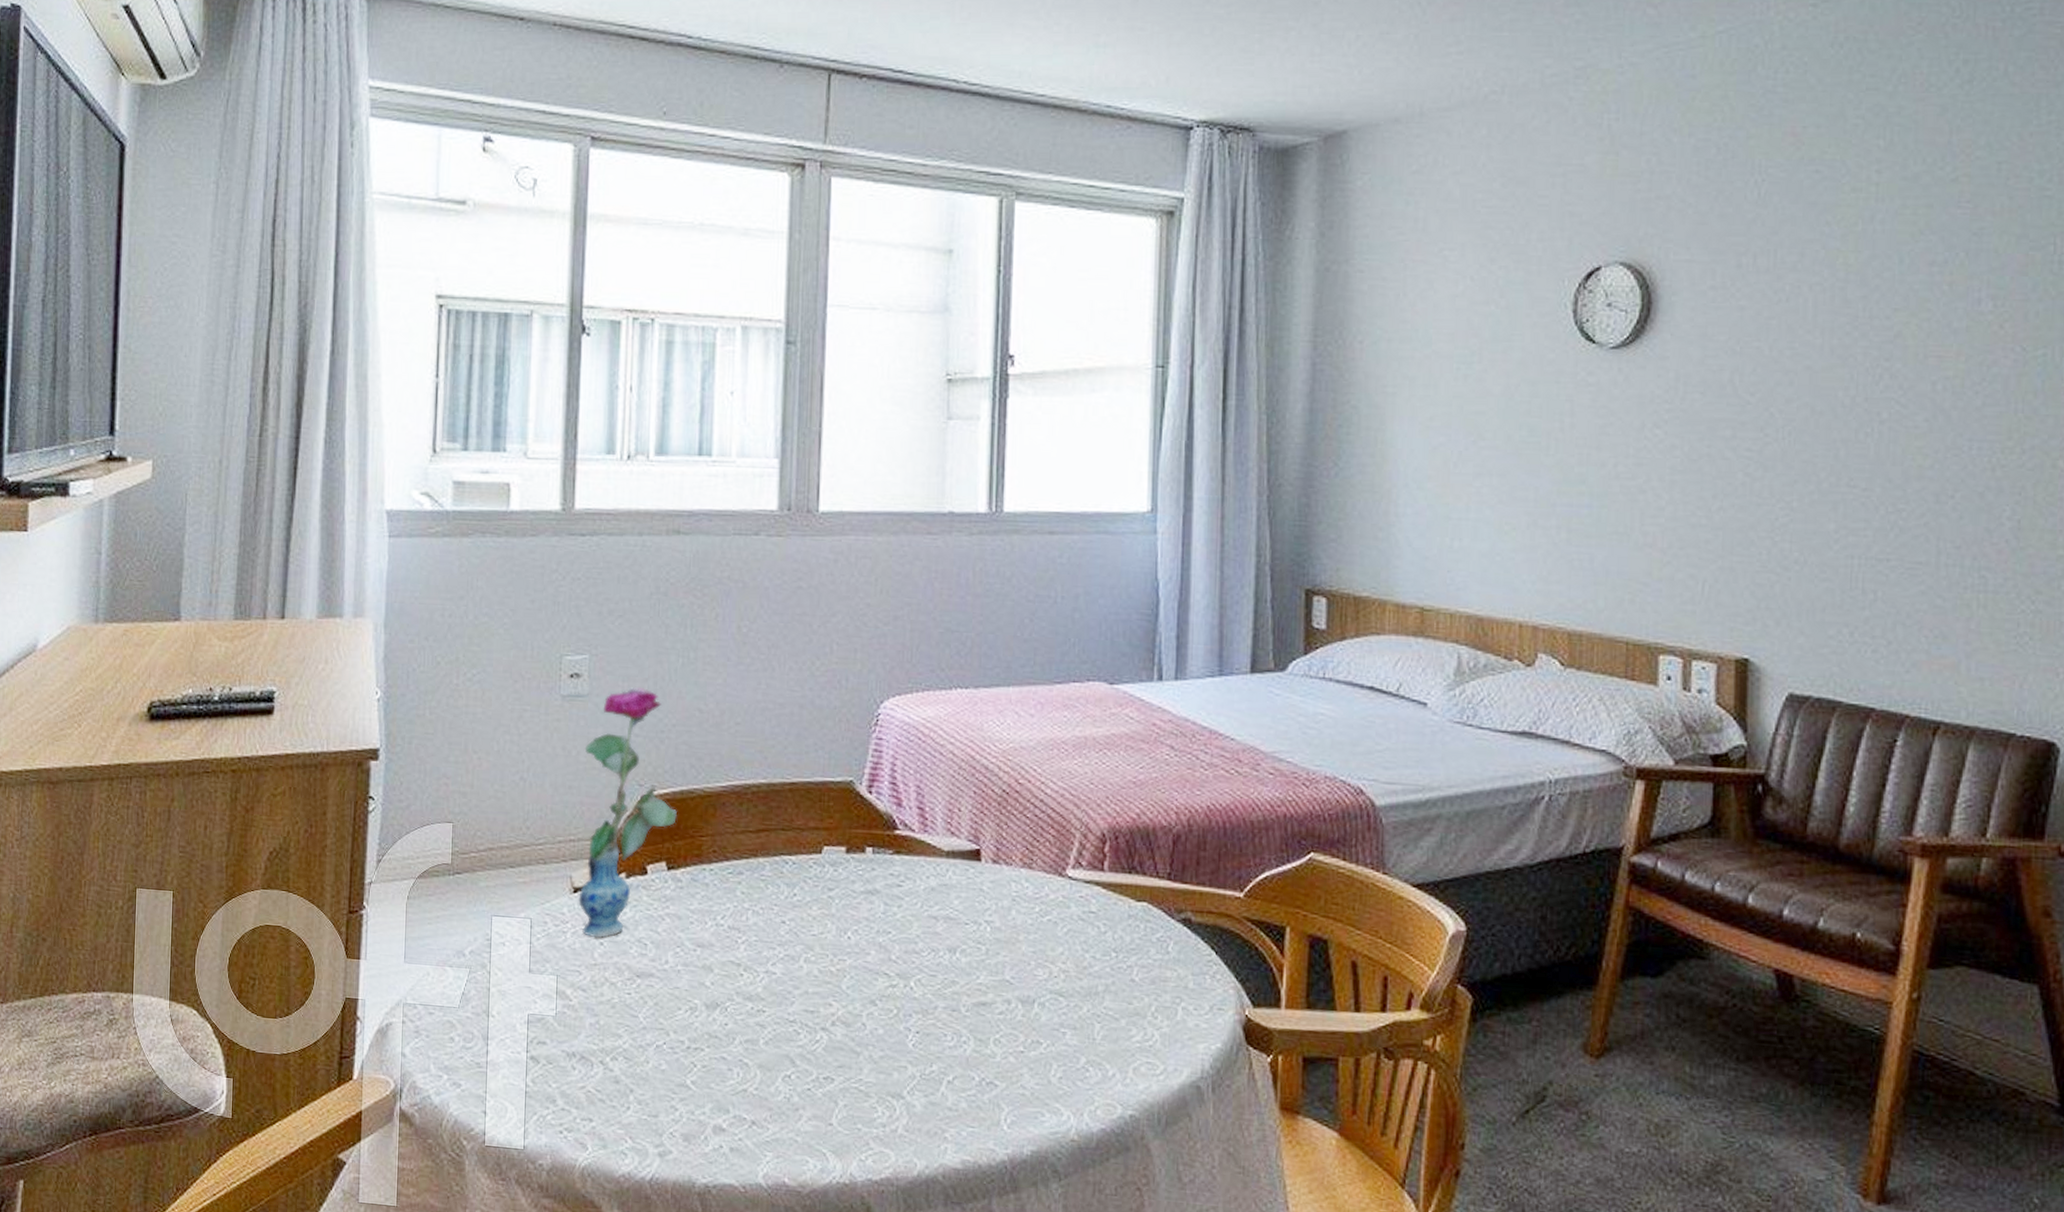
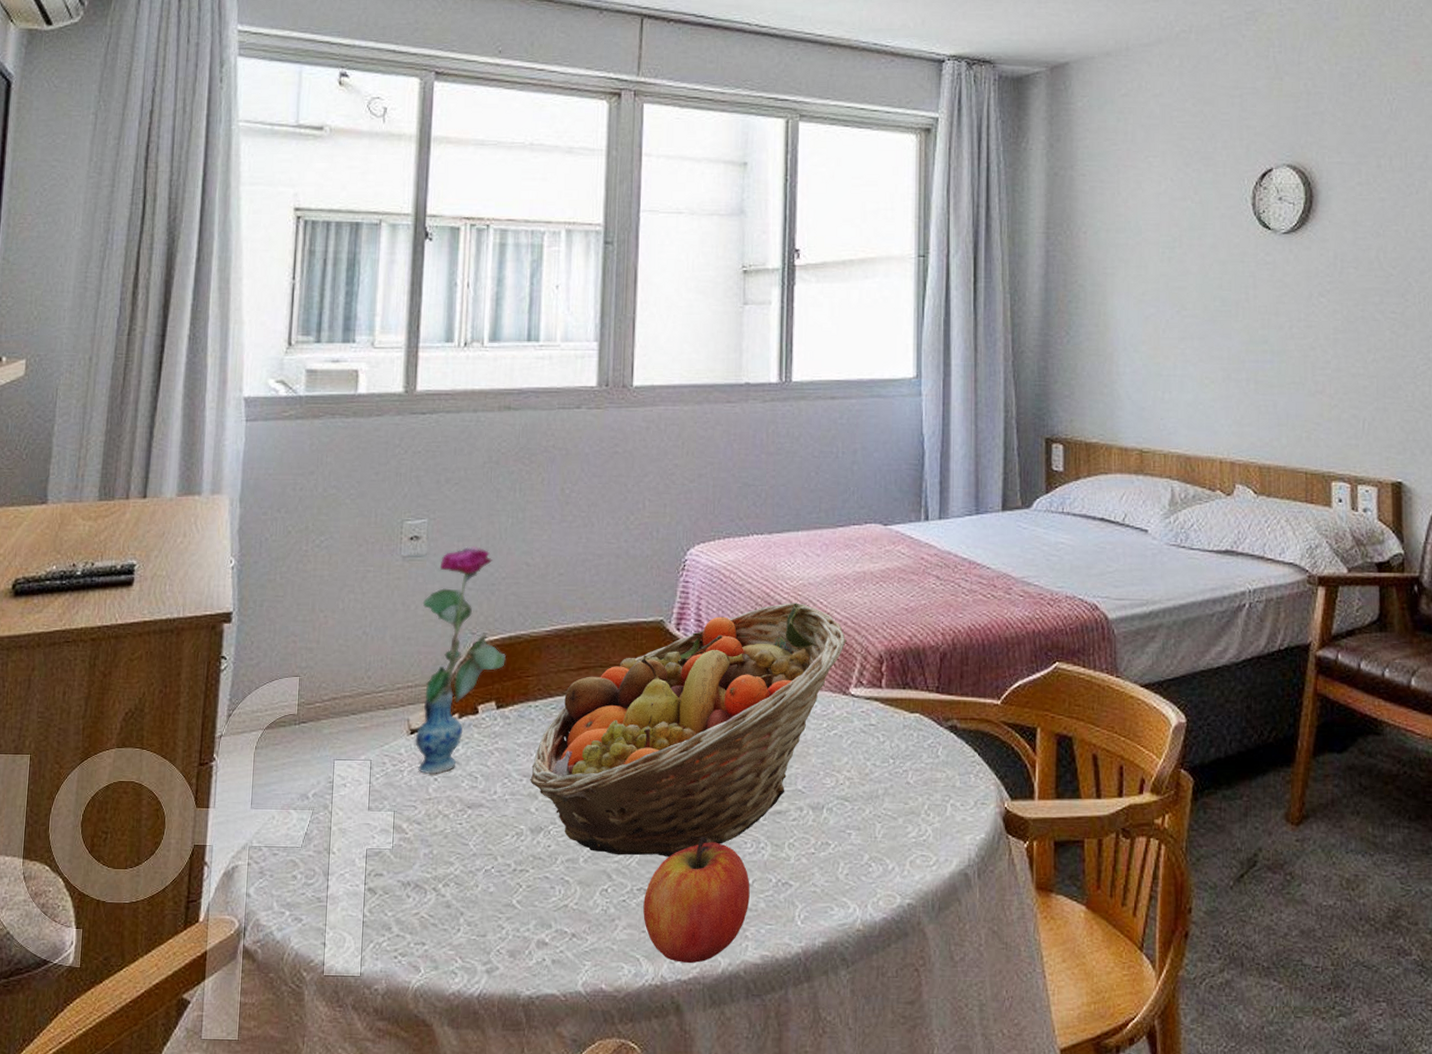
fruit basket: none [704,768,1064,1046] -> present [530,602,847,858]
apple: none [830,1025,950,1163] -> present [643,837,750,963]

